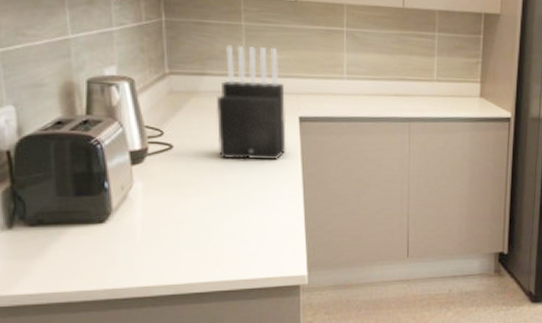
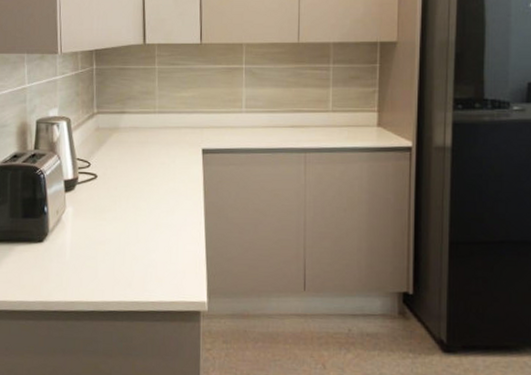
knife block: present [216,44,287,160] -> none [132,85,191,189]

